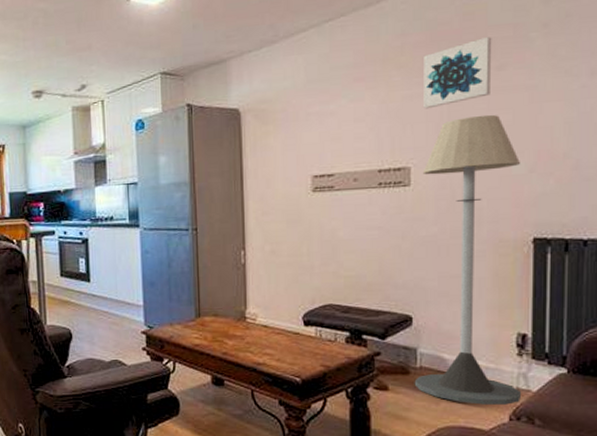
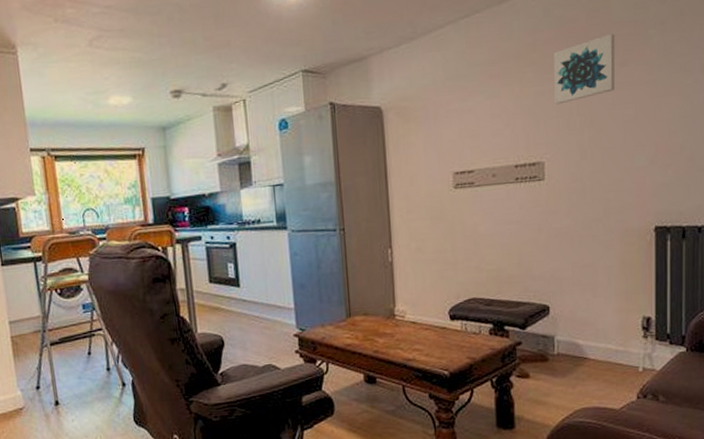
floor lamp: present [414,114,522,405] -> none [552,109,648,386]

